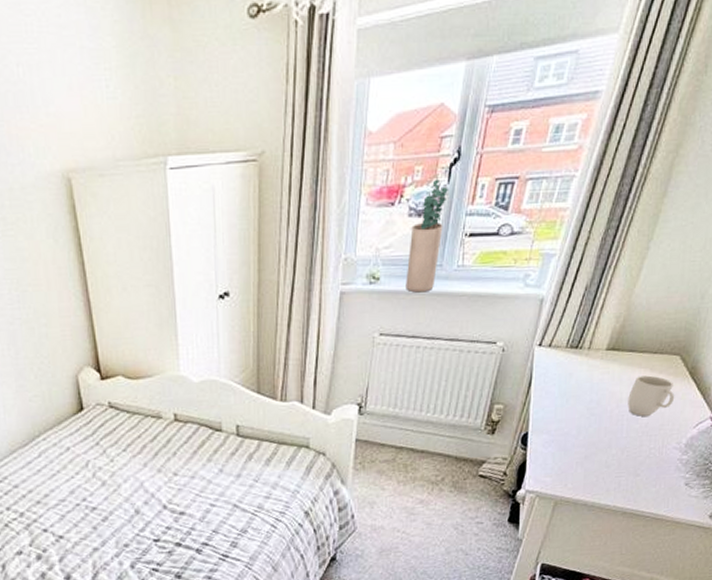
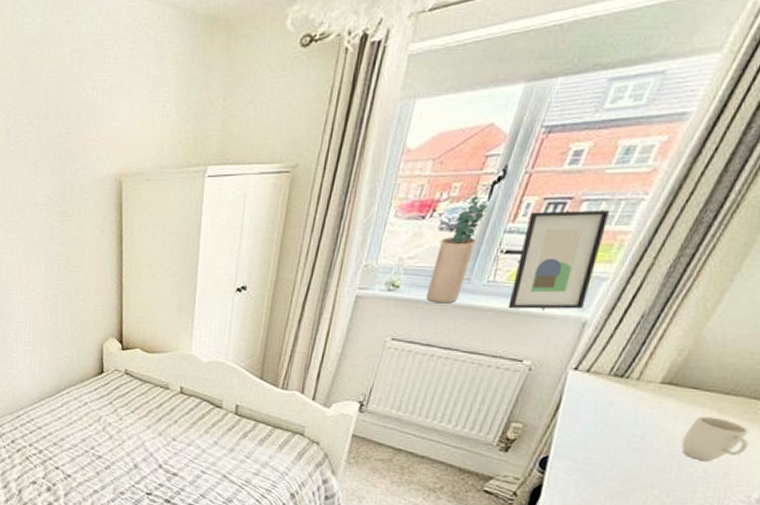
picture frame: none [478,187,551,291] -> present [508,209,611,310]

